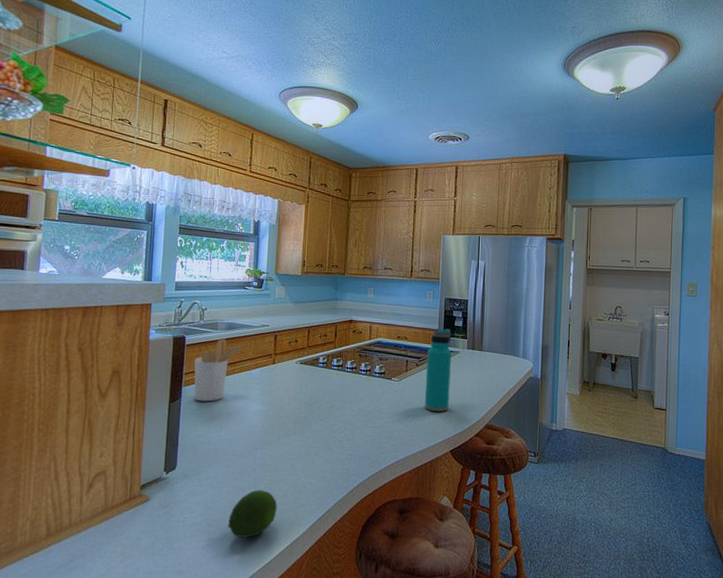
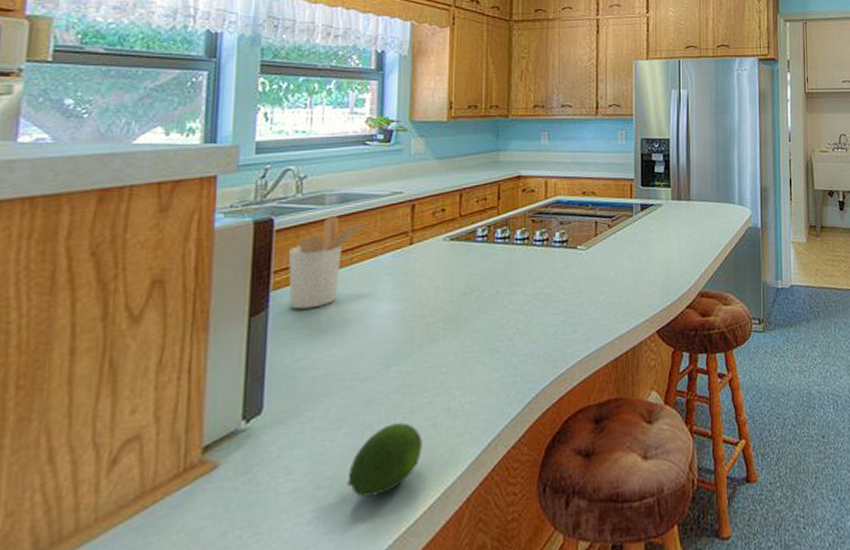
water bottle: present [424,328,452,412] -> none [621,177,653,283]

